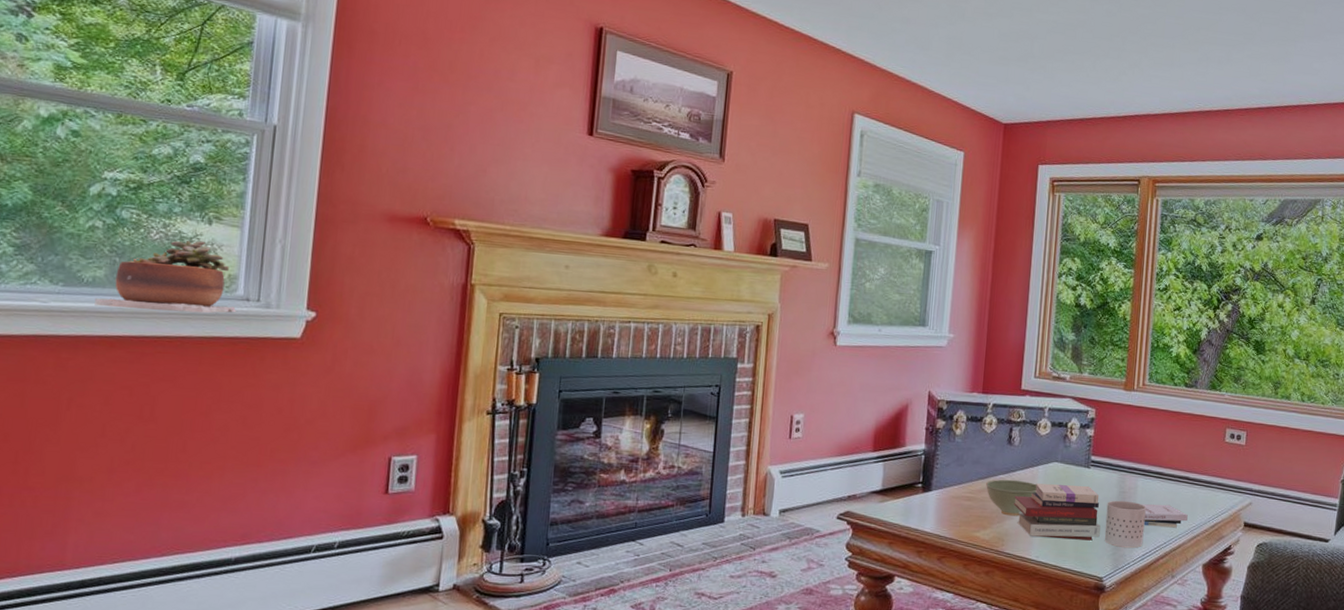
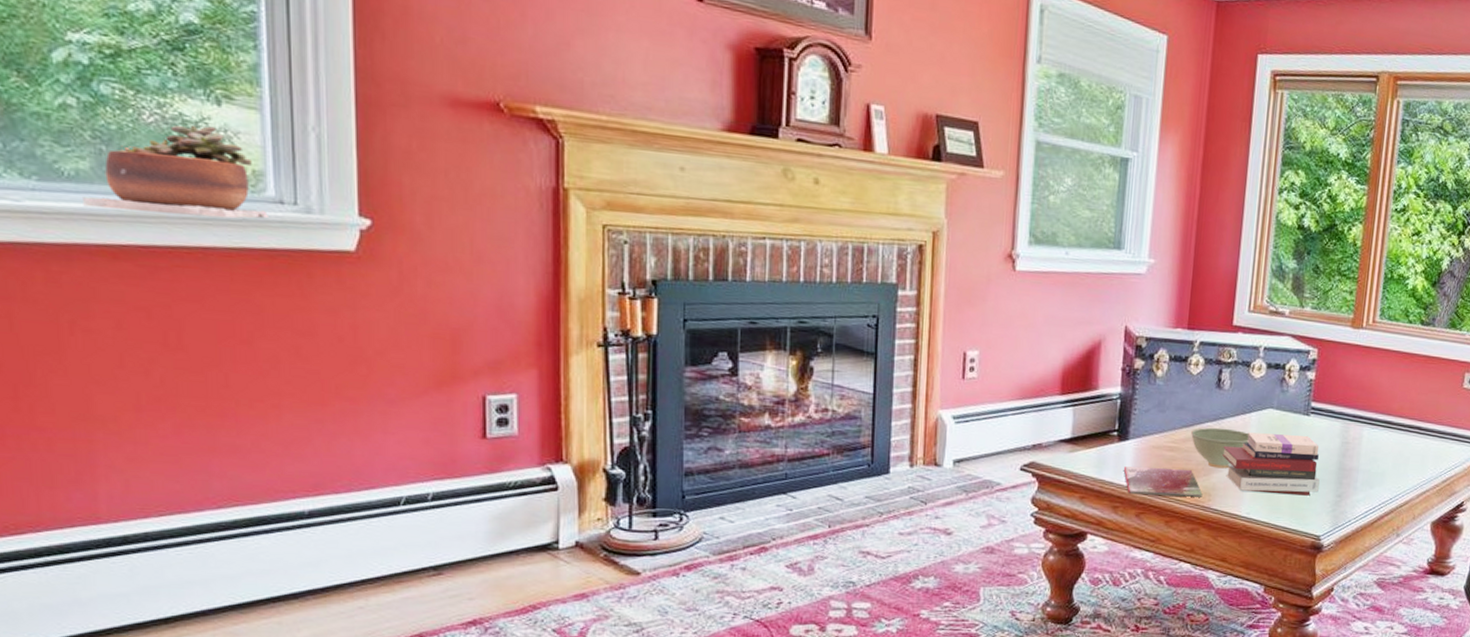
magazine: none [927,515,997,542] -> present [1123,466,1203,497]
mug: present [1104,500,1146,549] -> none [1323,451,1371,505]
books: present [1141,504,1188,528] -> none [1365,456,1417,483]

